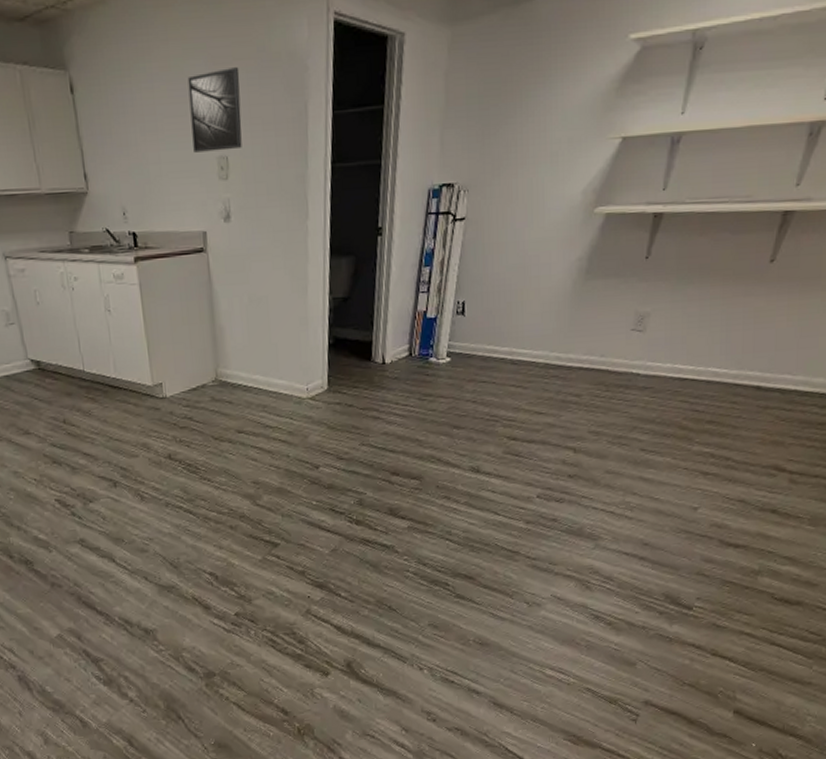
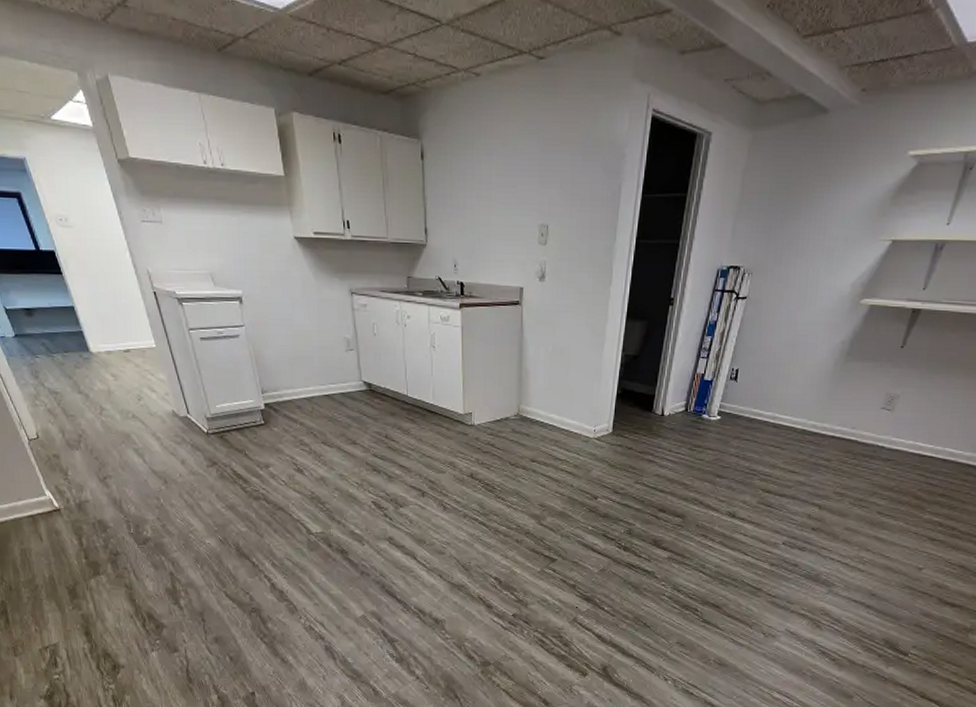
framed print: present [187,67,242,153] -> none [520,149,566,220]

